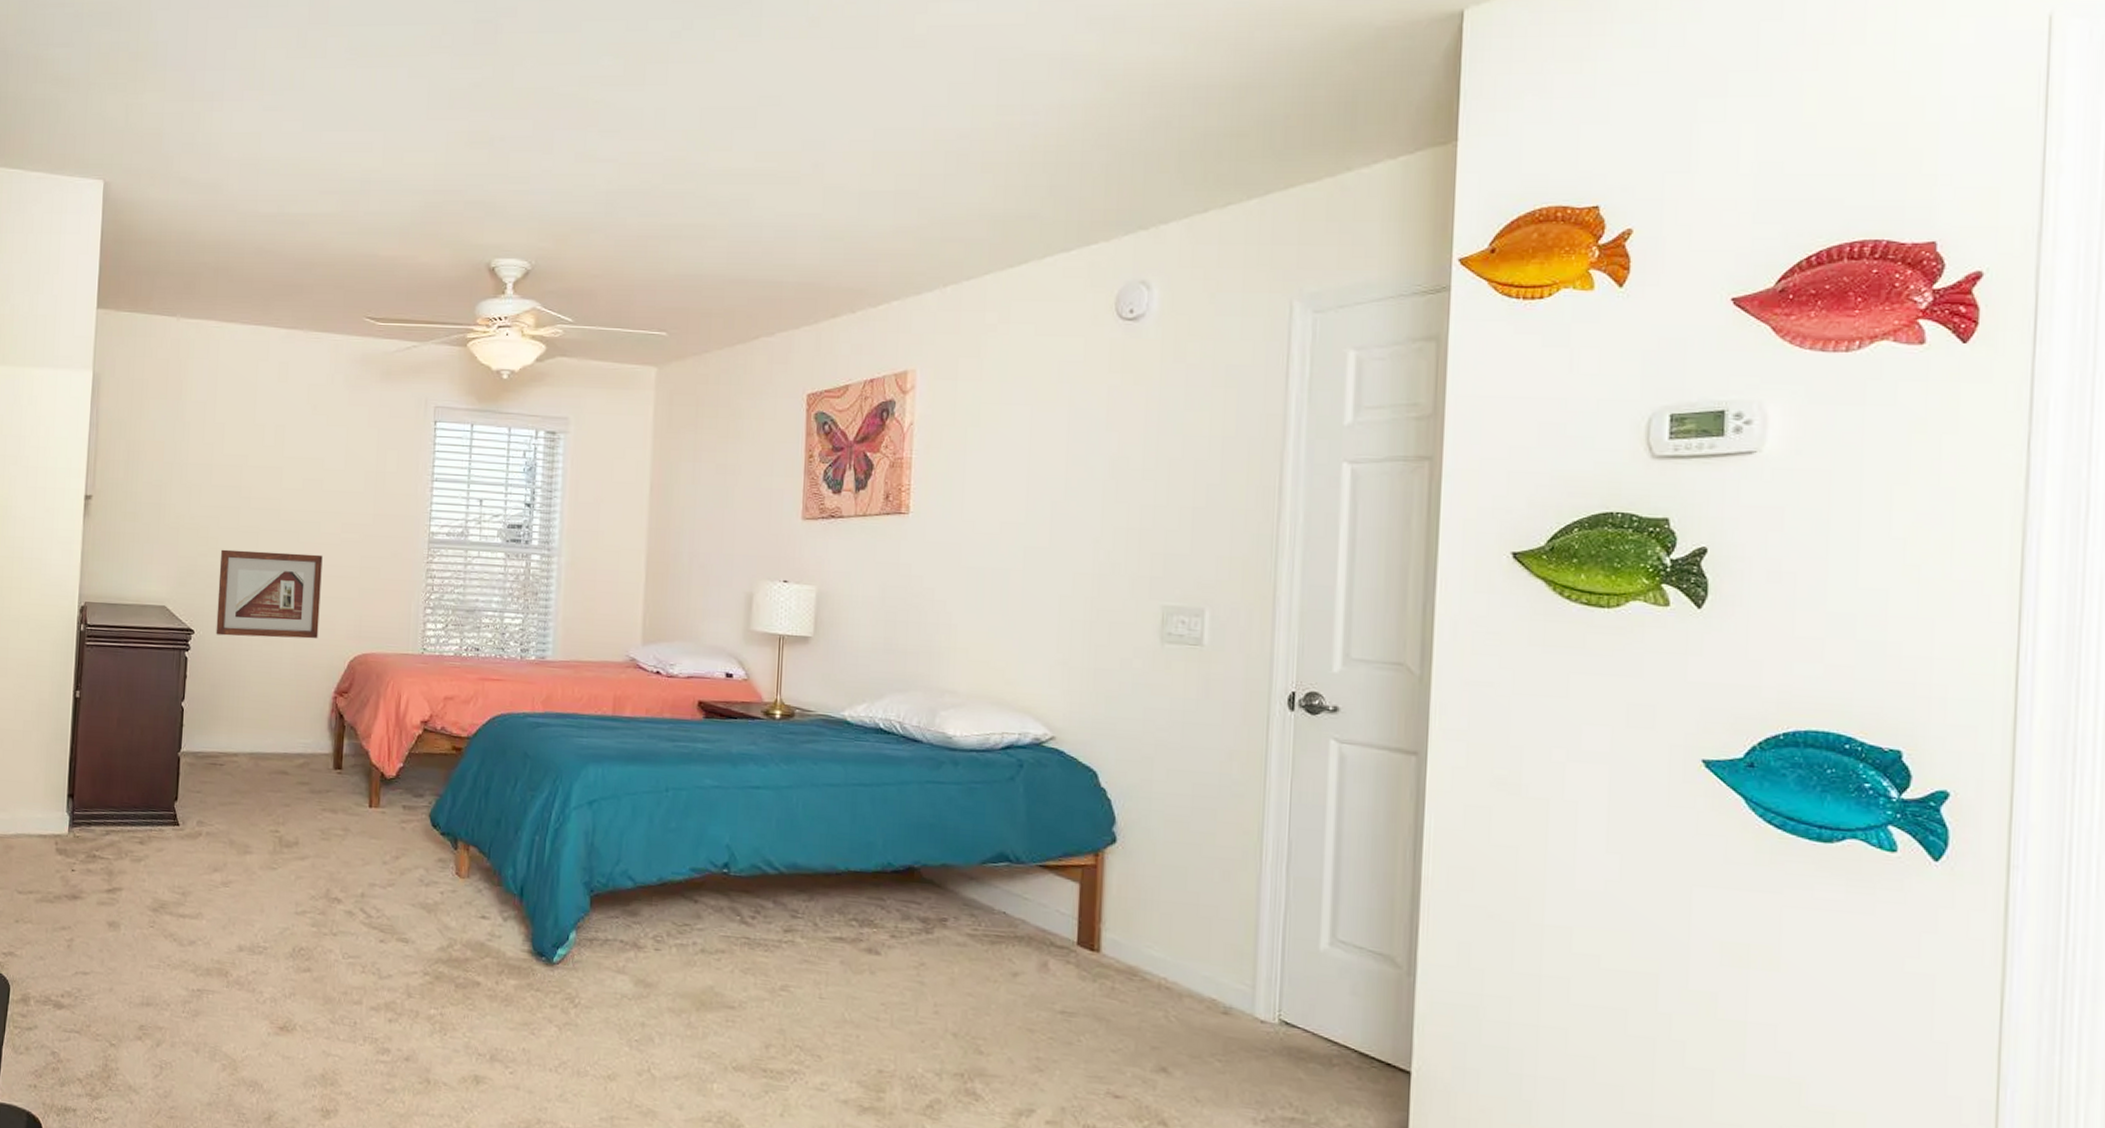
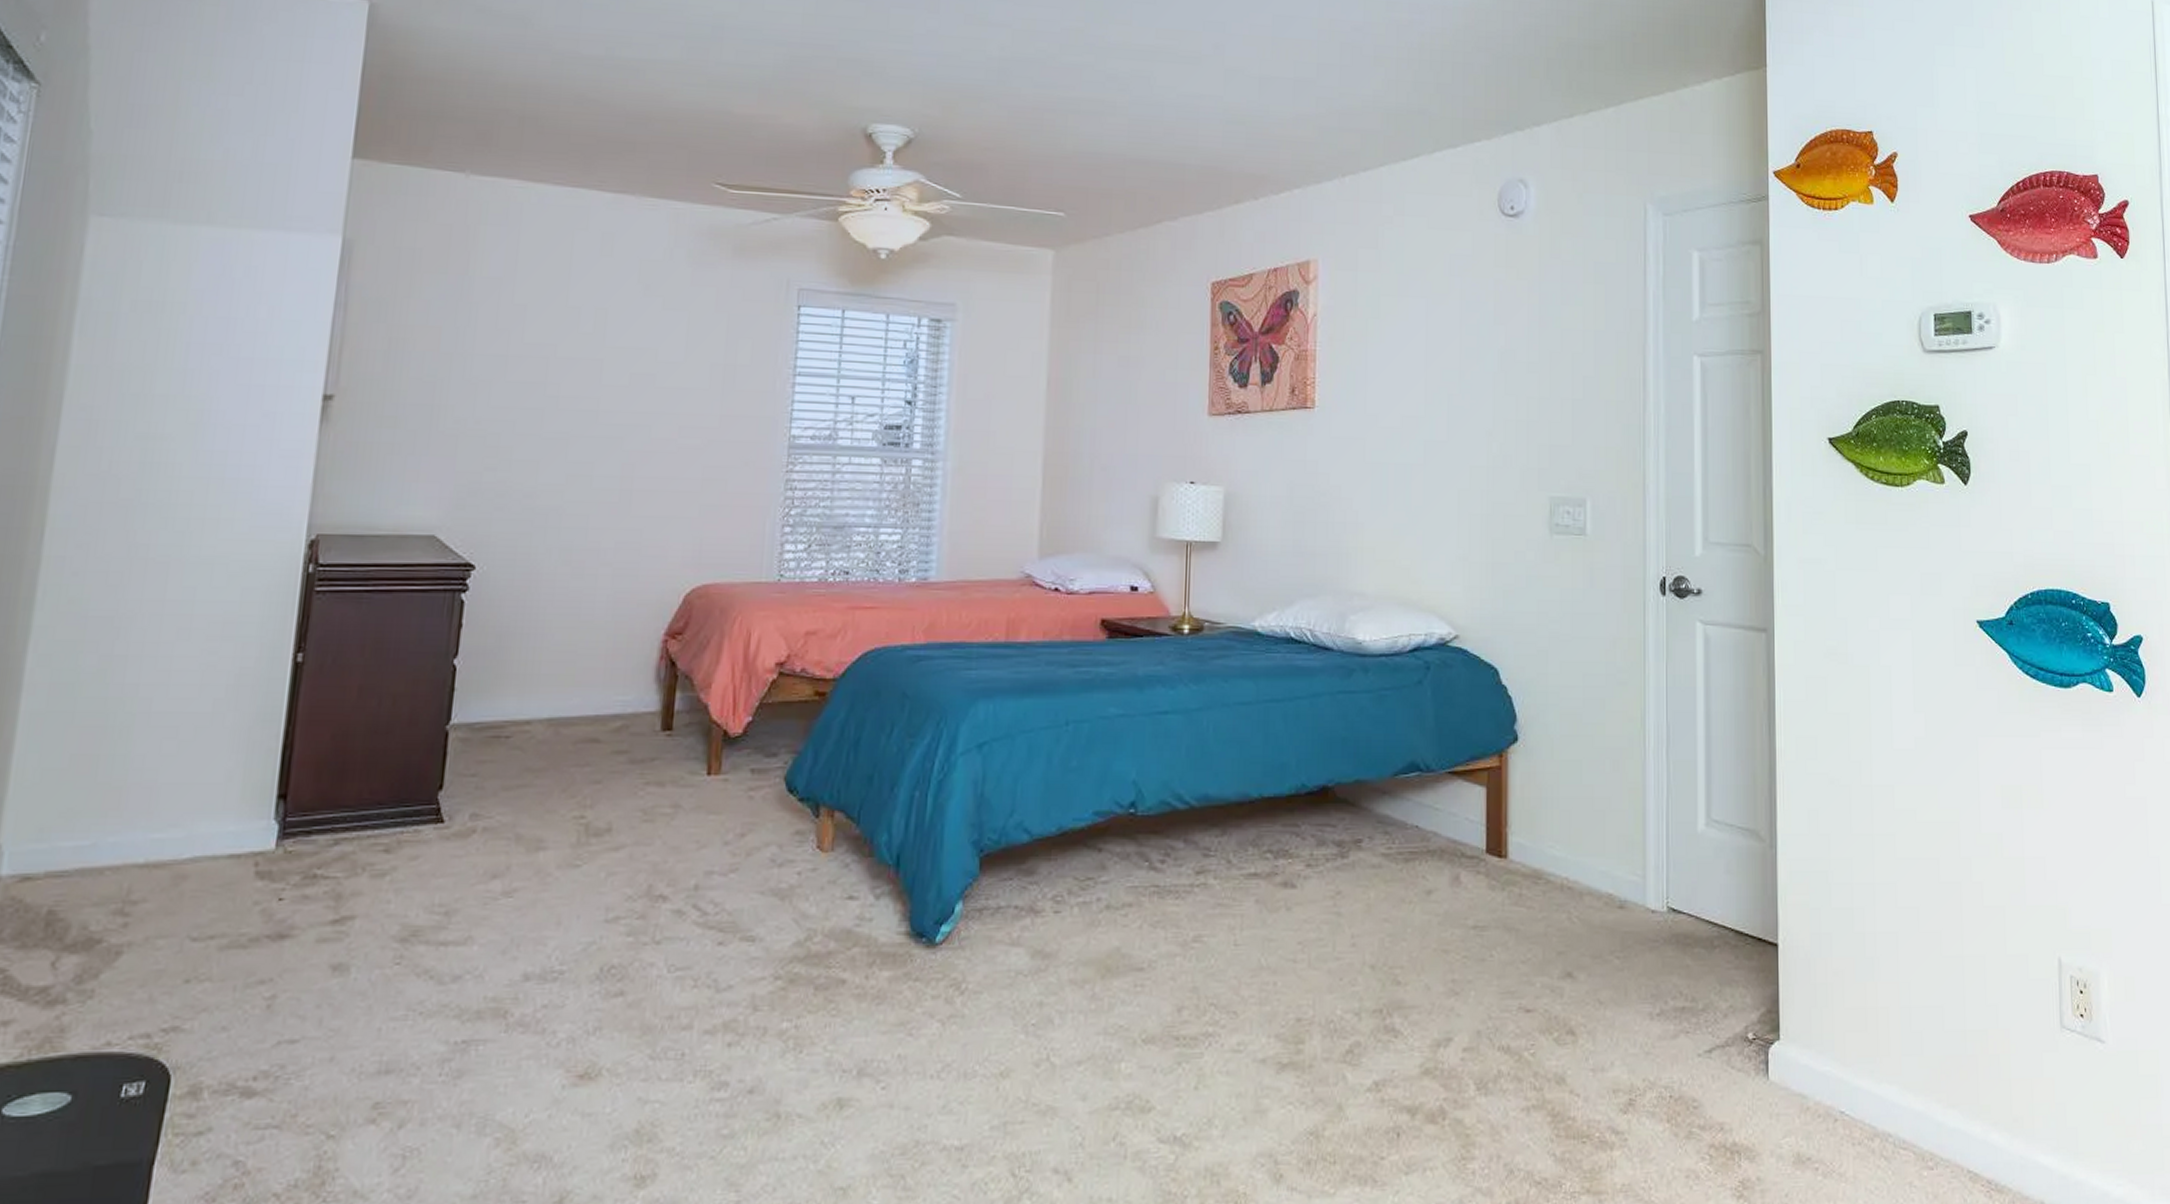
picture frame: present [216,549,323,639] -> none [505,461,654,571]

